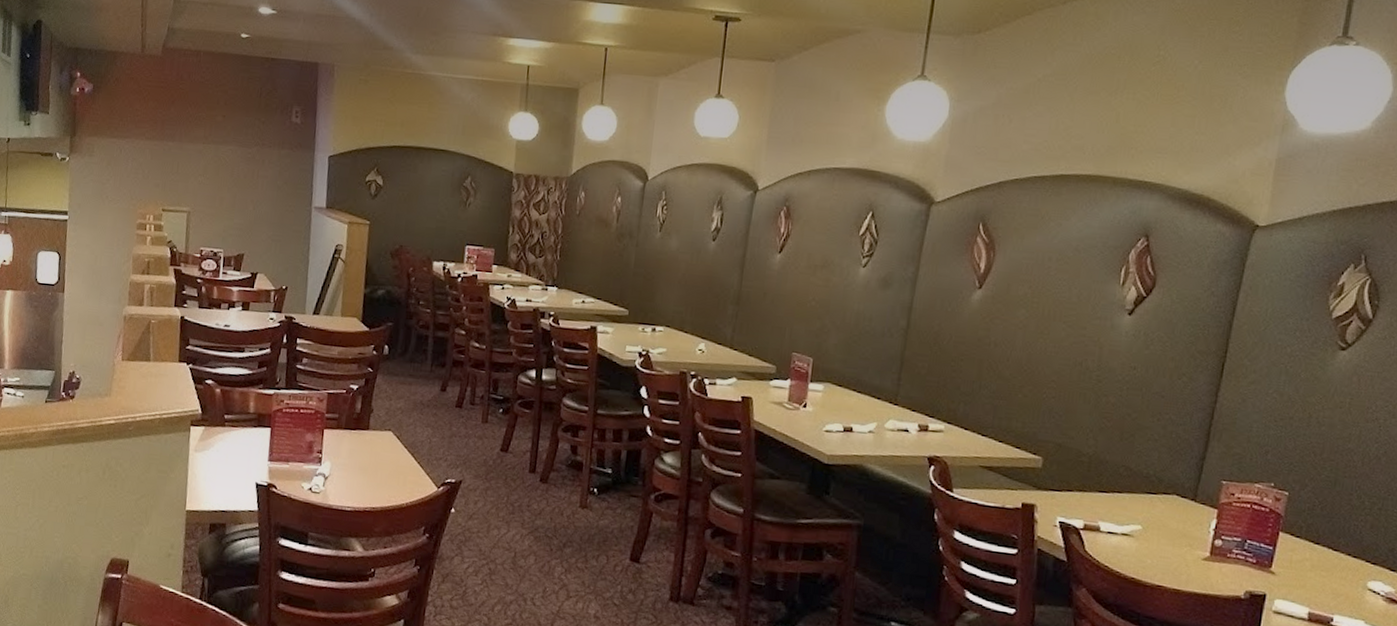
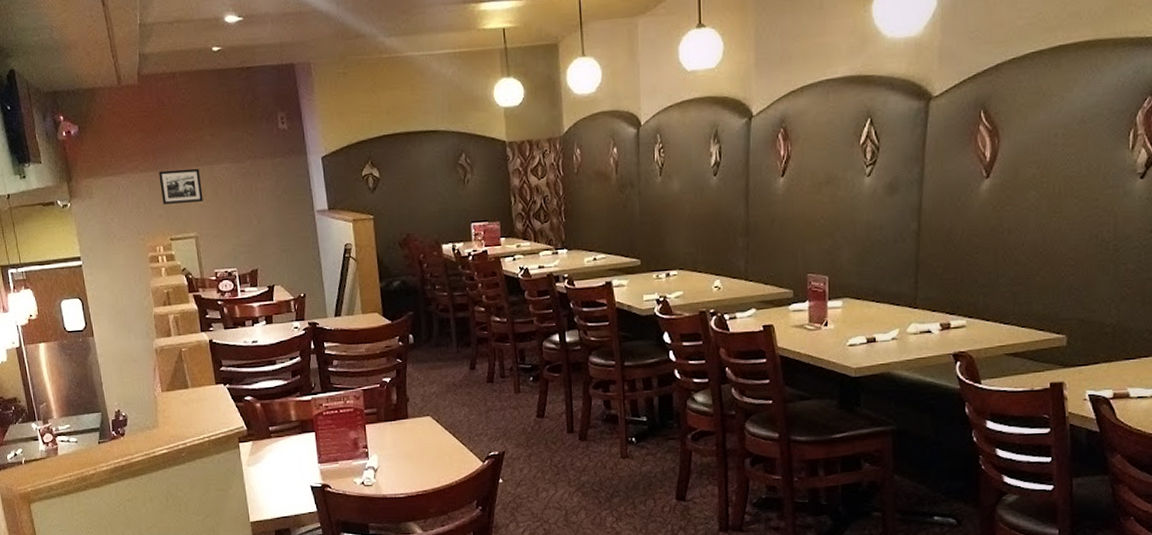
picture frame: none [162,142,205,178] -> present [159,168,203,204]

